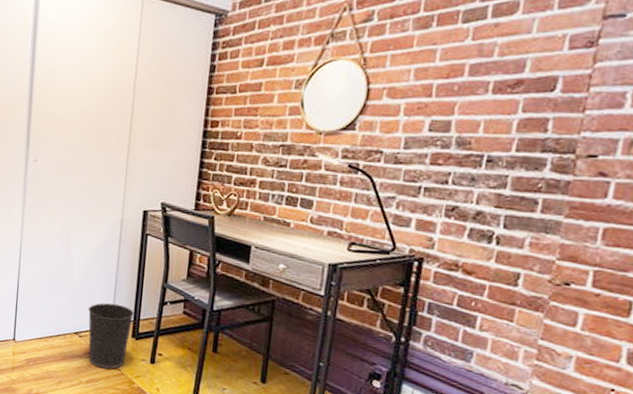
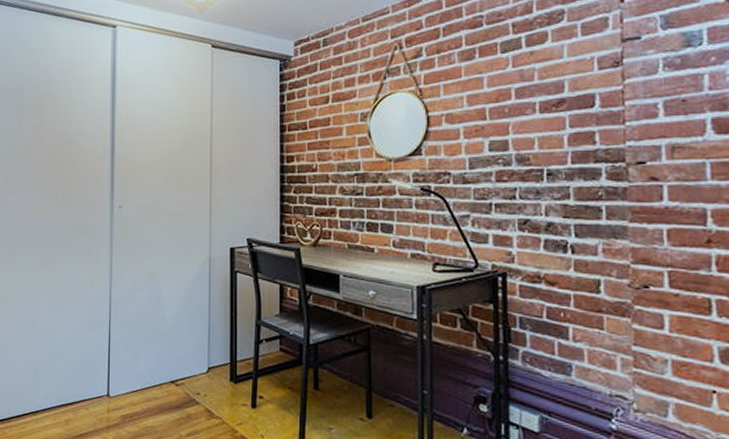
wastebasket: present [88,302,134,369] -> none [183,346,230,419]

